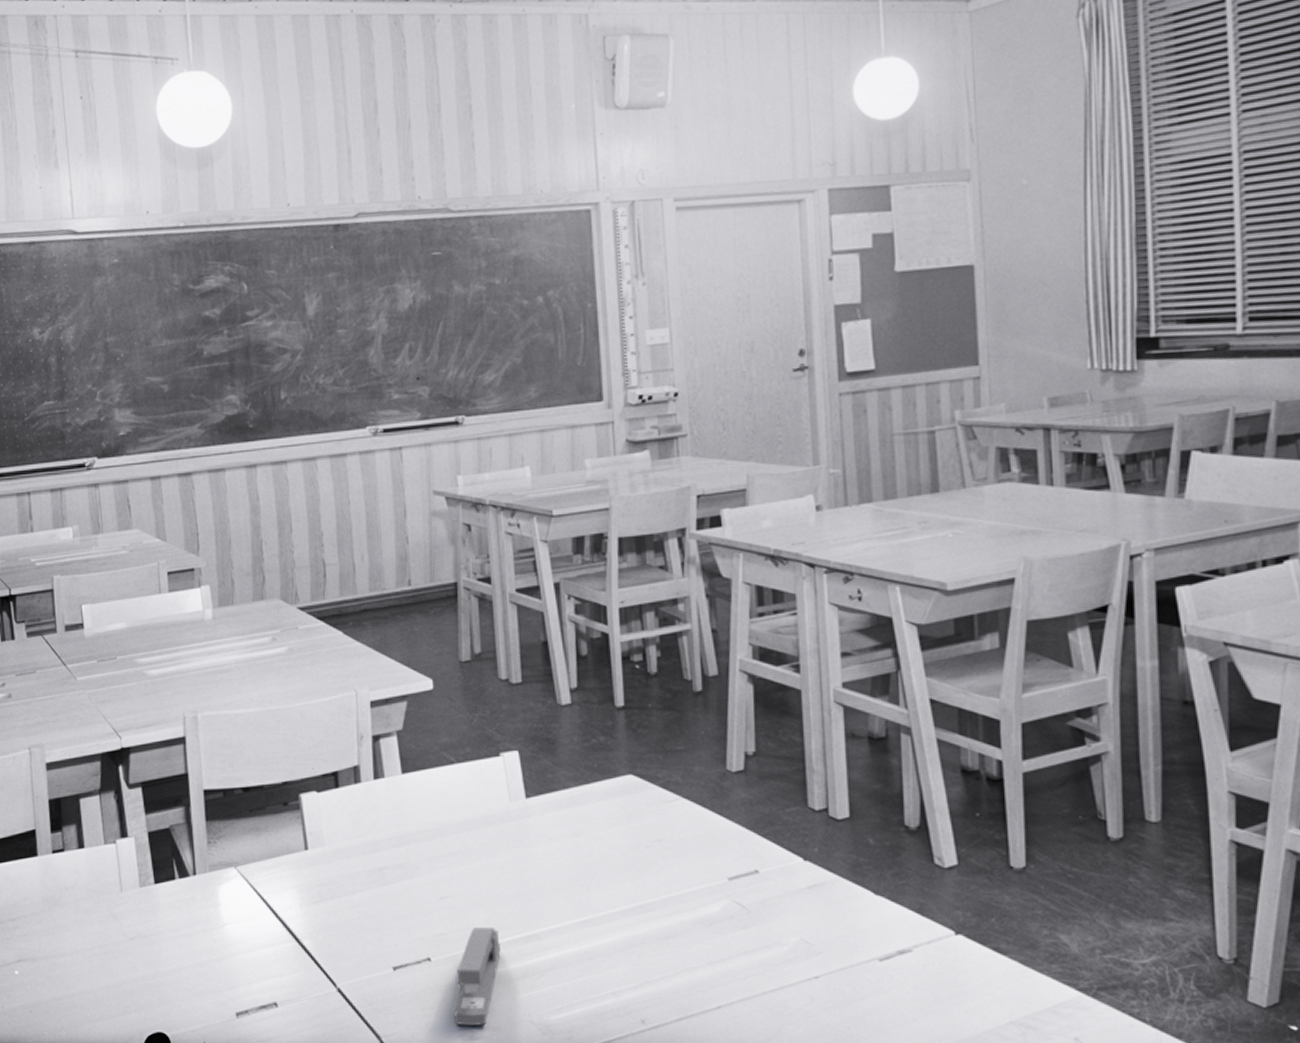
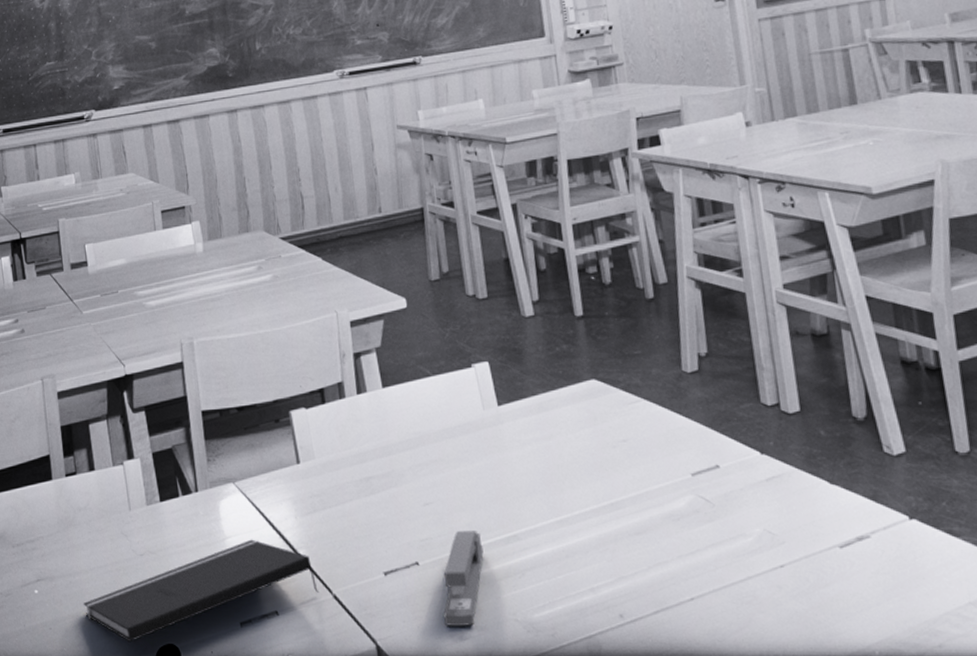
notepad: none [67,927,323,1028] -> present [83,539,320,642]

